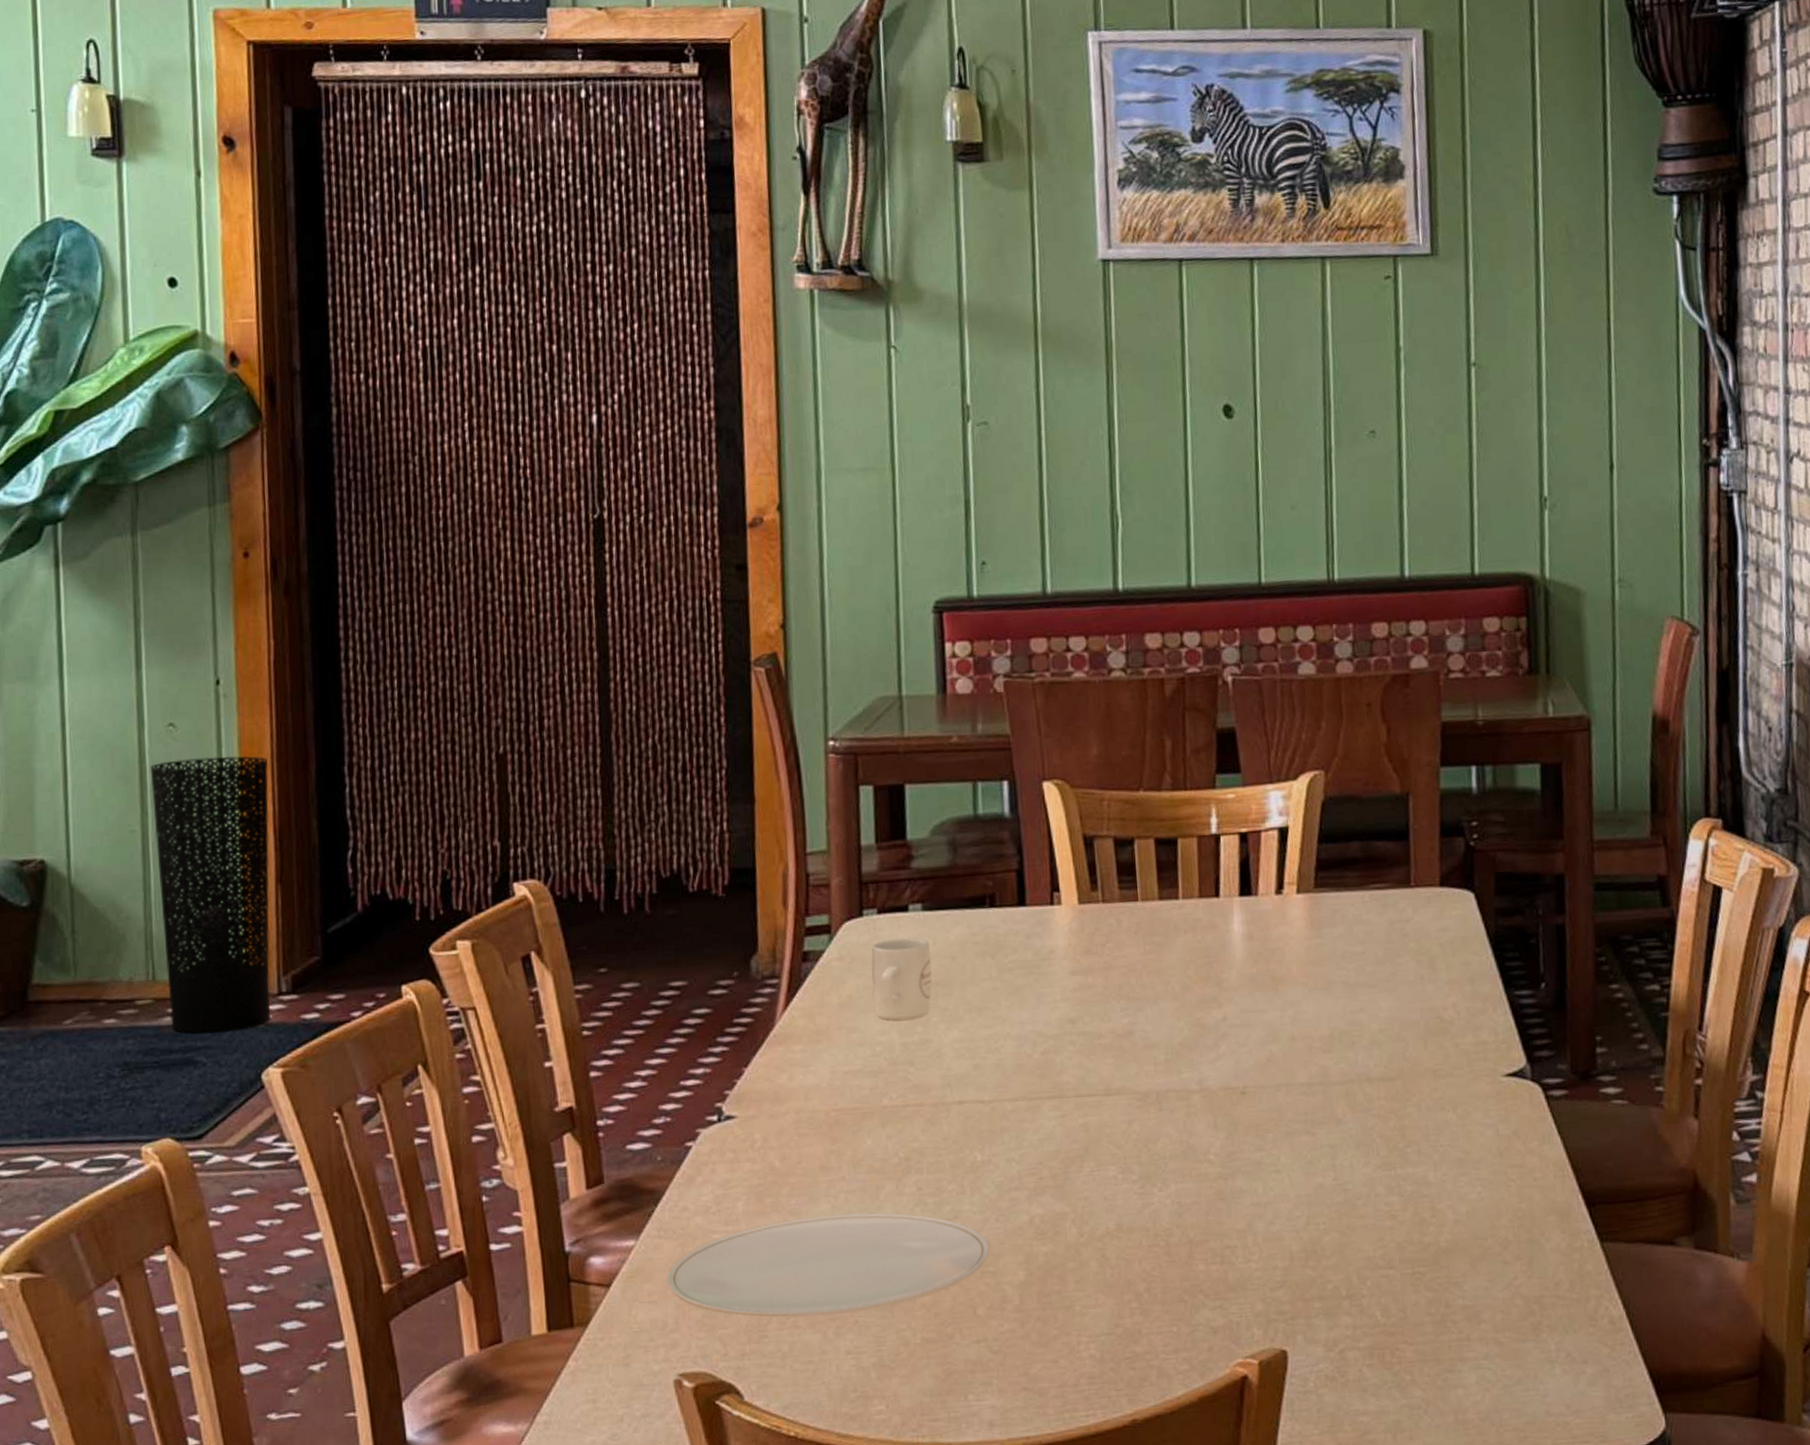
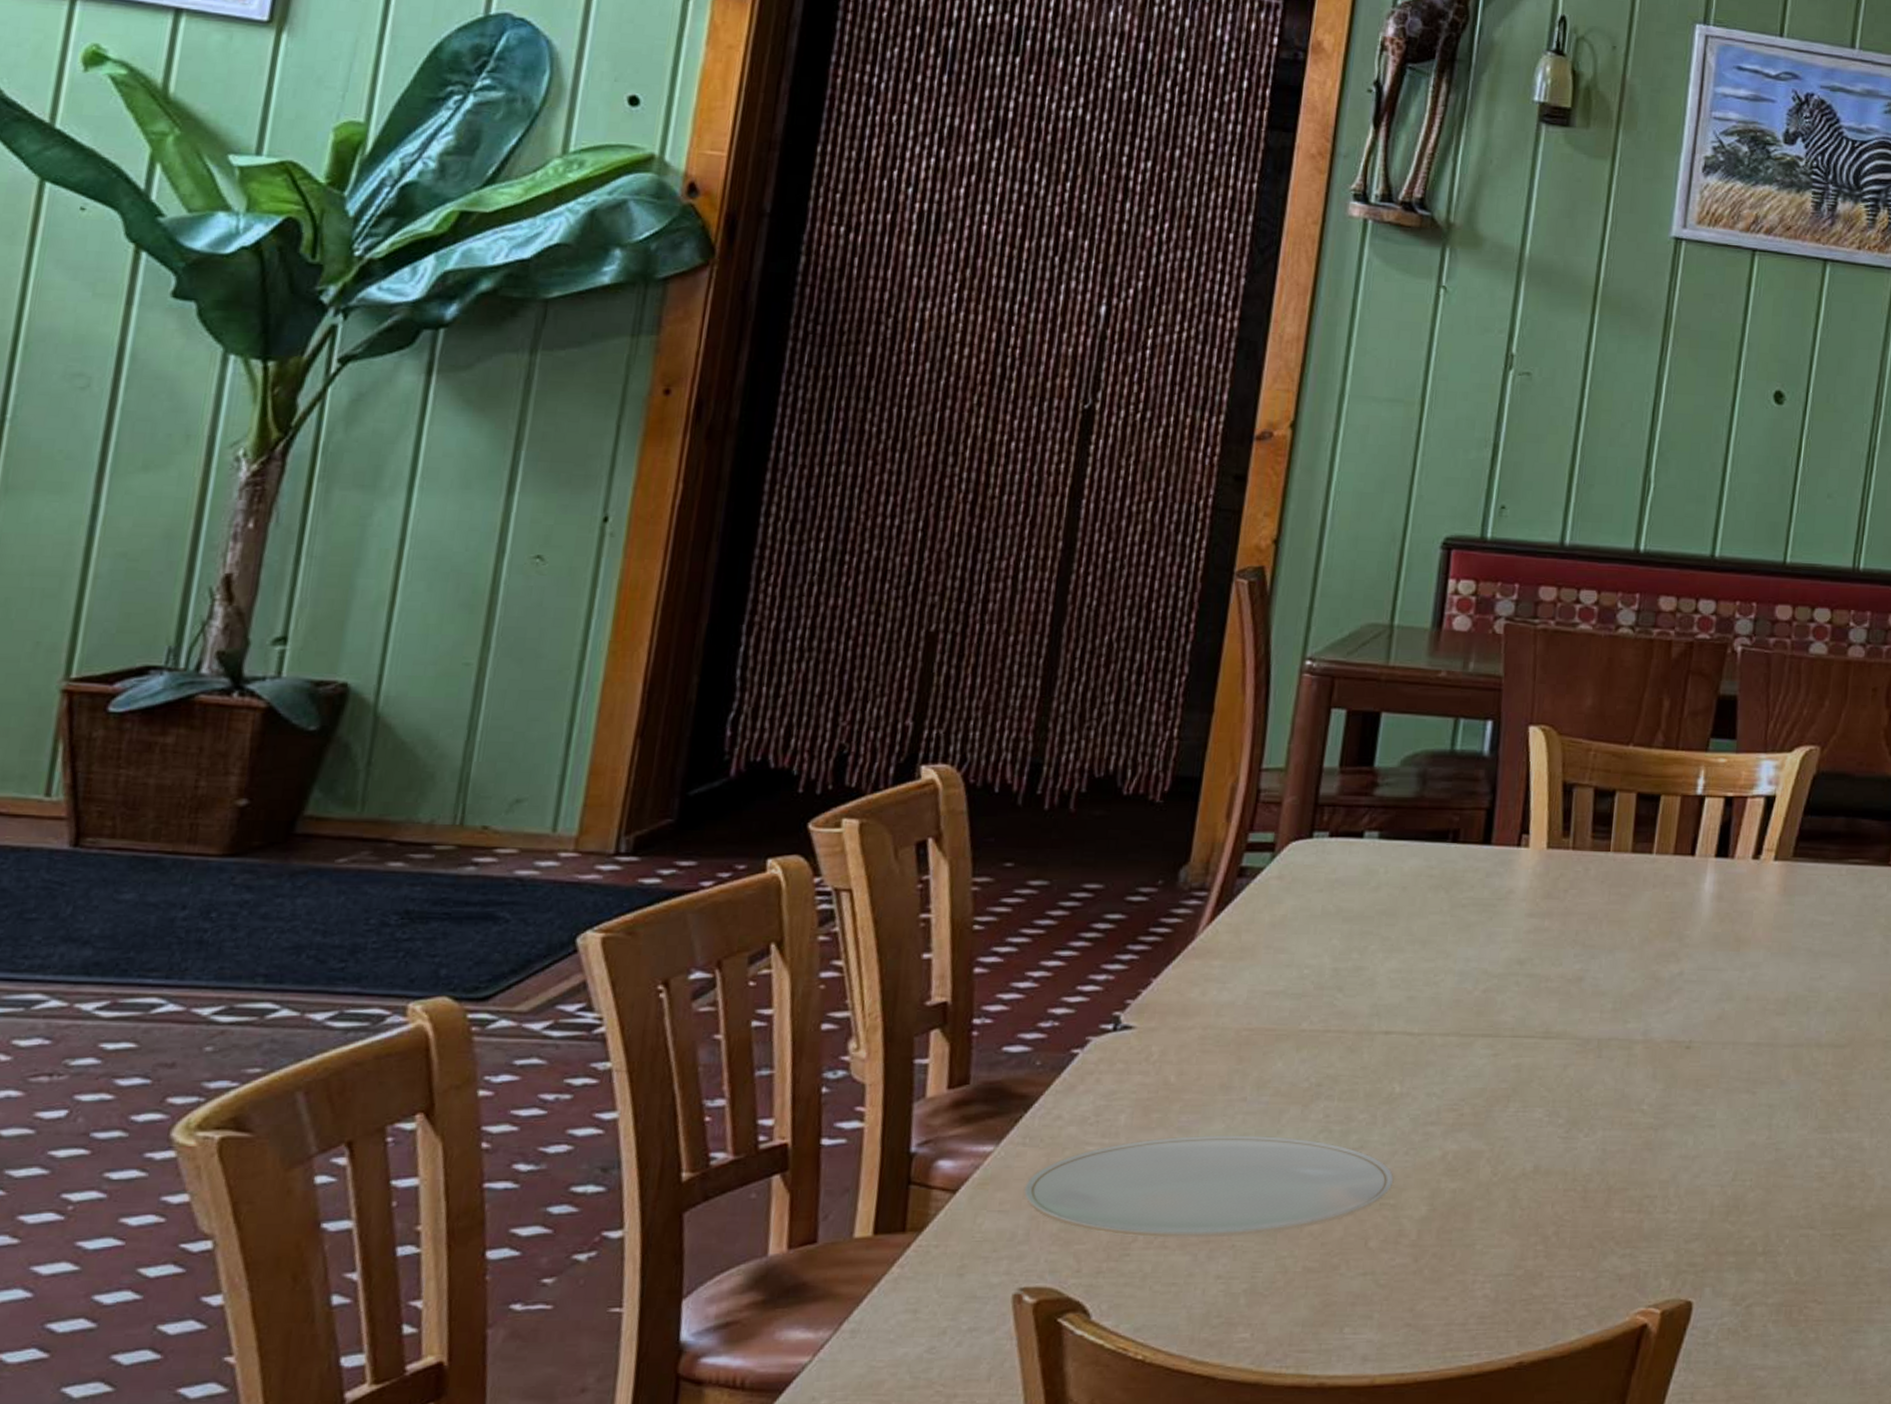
umbrella stand: present [150,756,270,1034] -> none [473,595,650,889]
mug: present [871,938,932,1021] -> none [1309,864,1381,946]

